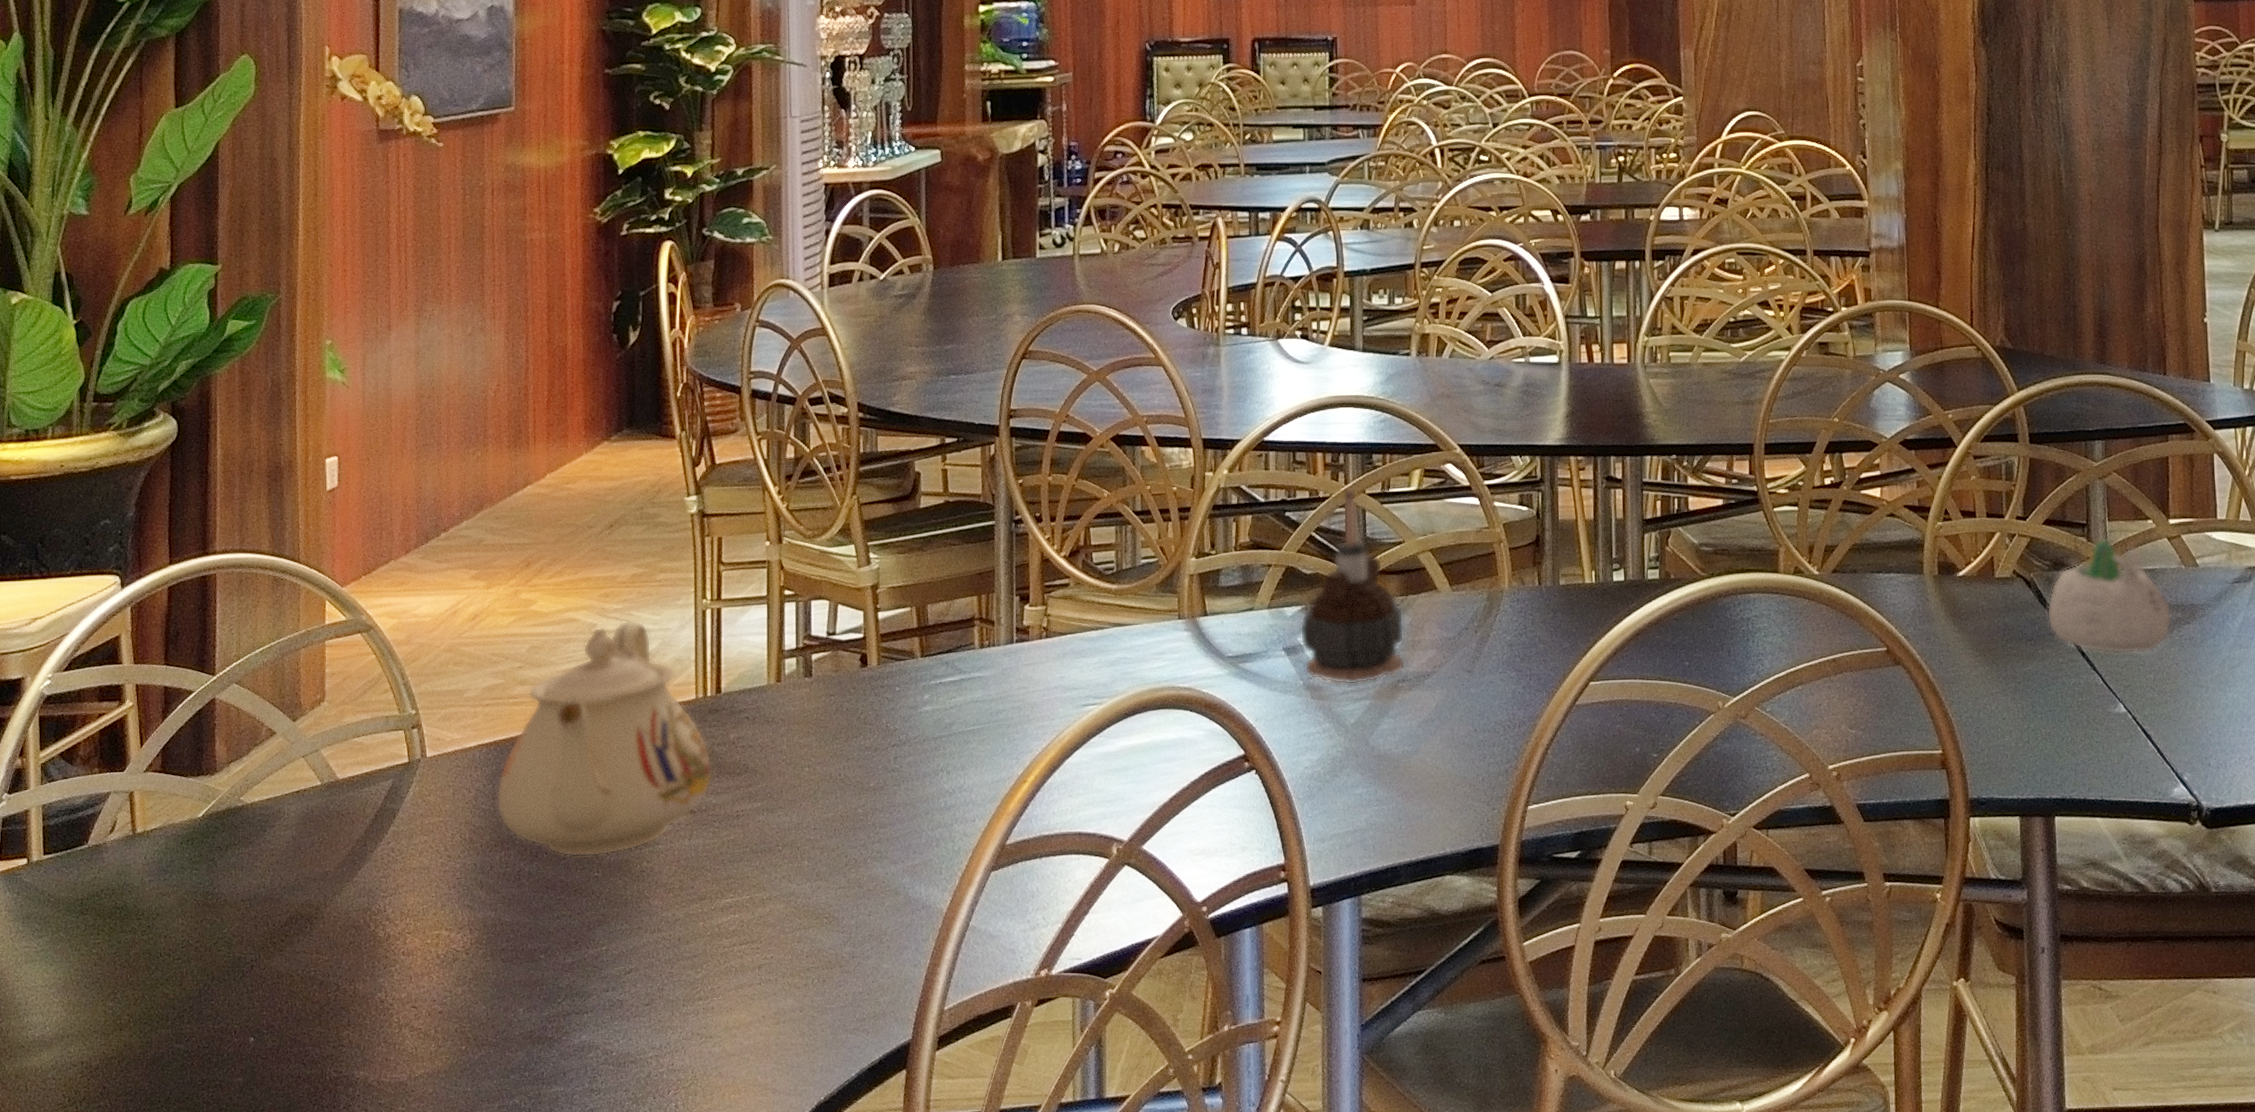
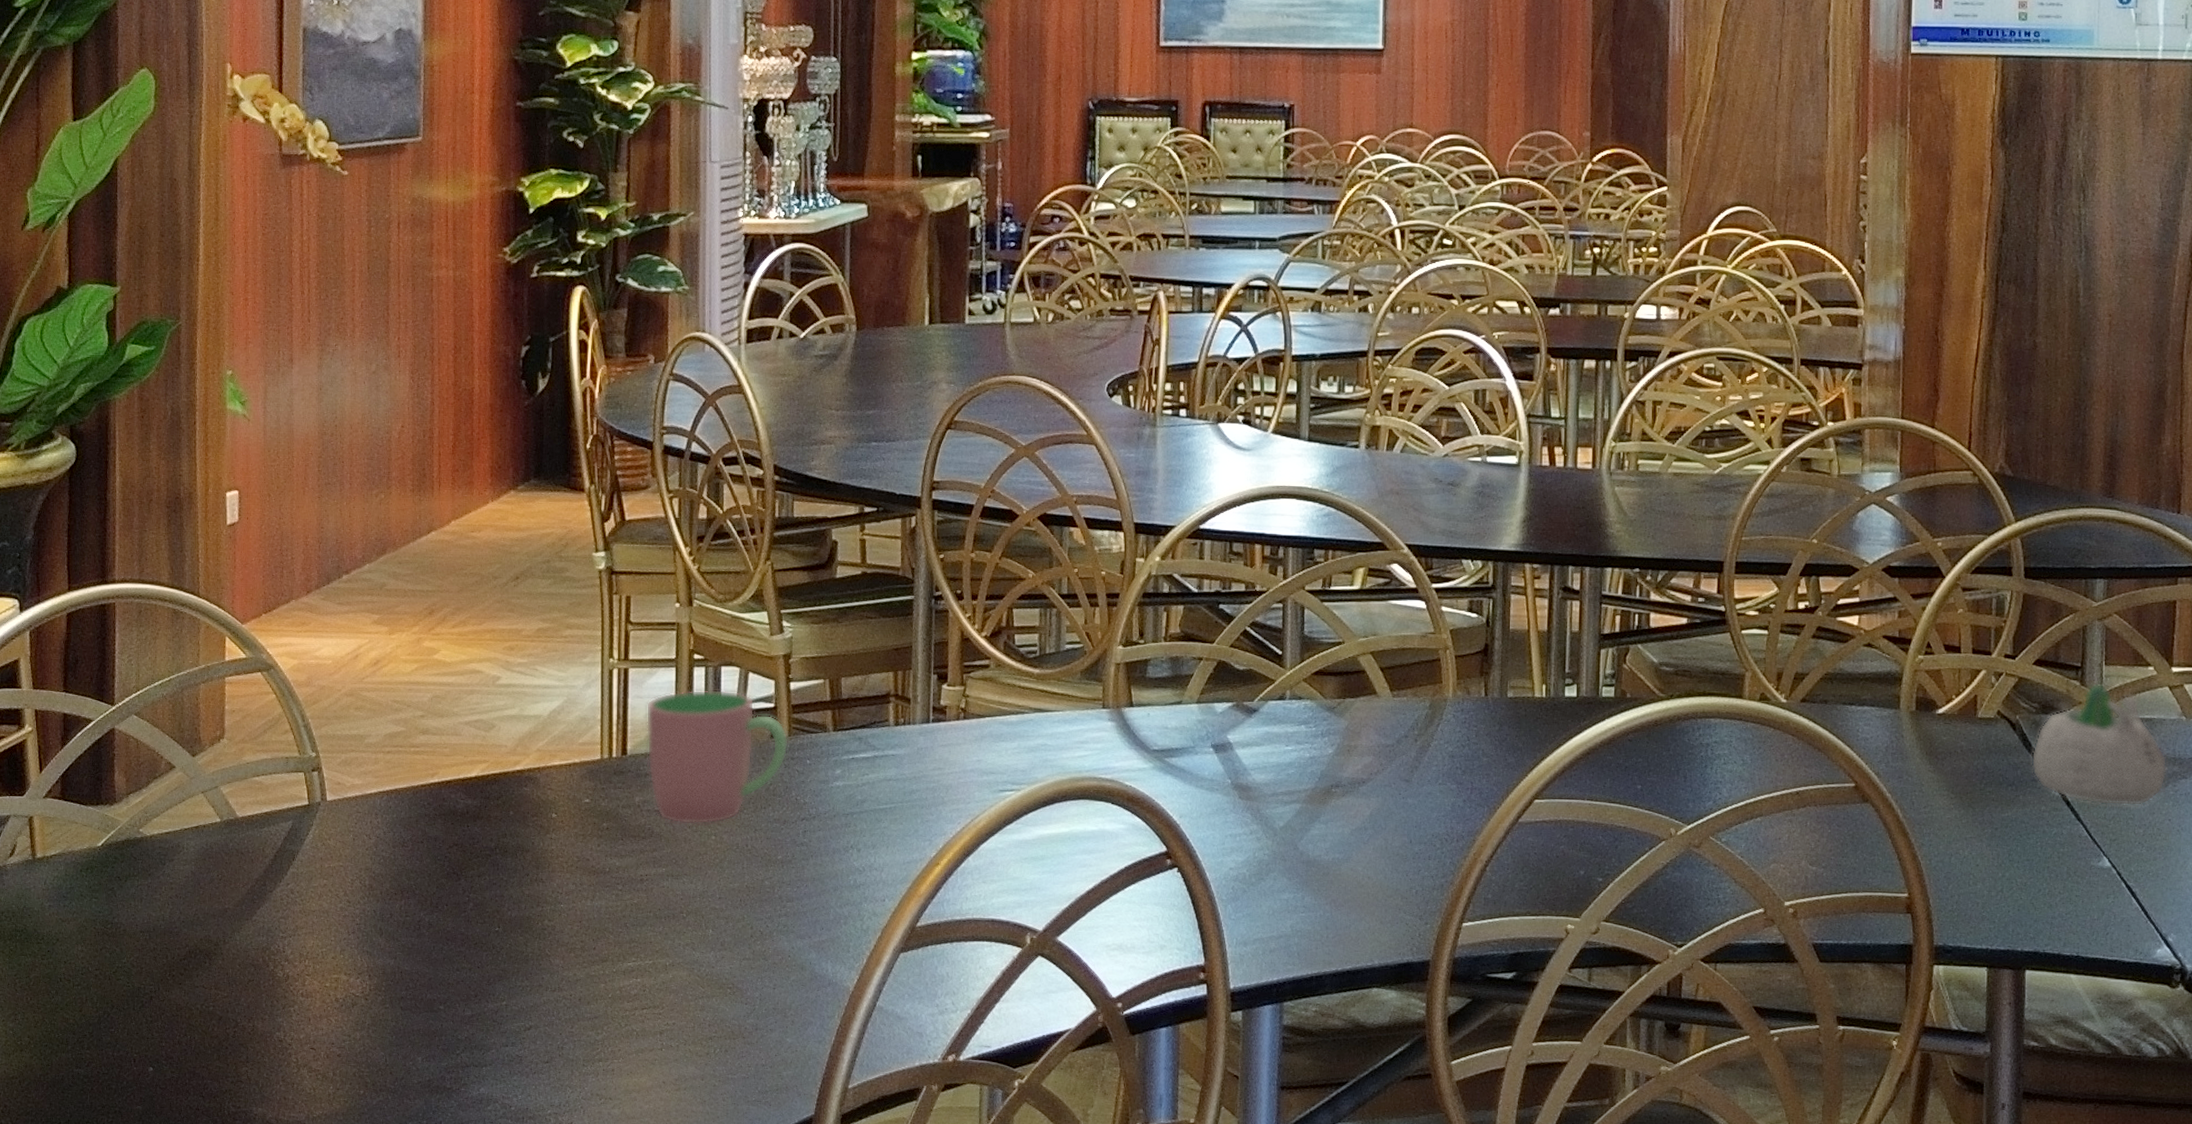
teapot: present [496,619,713,857] -> none [397,674,617,912]
cup: none [739,623,878,758] -> present [646,689,788,825]
candle: present [1299,487,1405,685] -> none [1229,583,1340,788]

